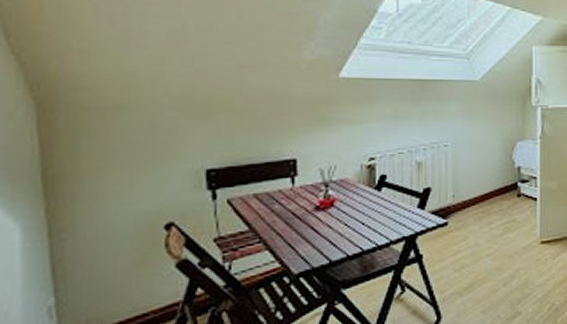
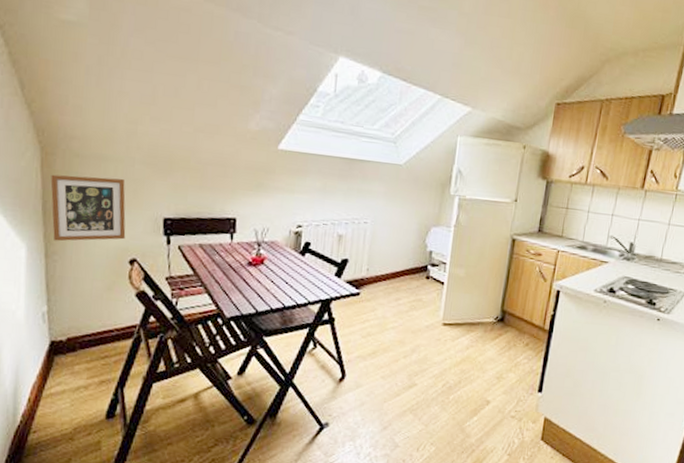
picture frame: none [52,129,158,215] -> present [50,174,126,242]

